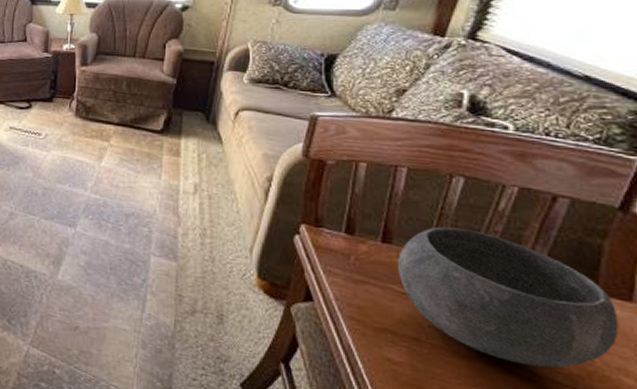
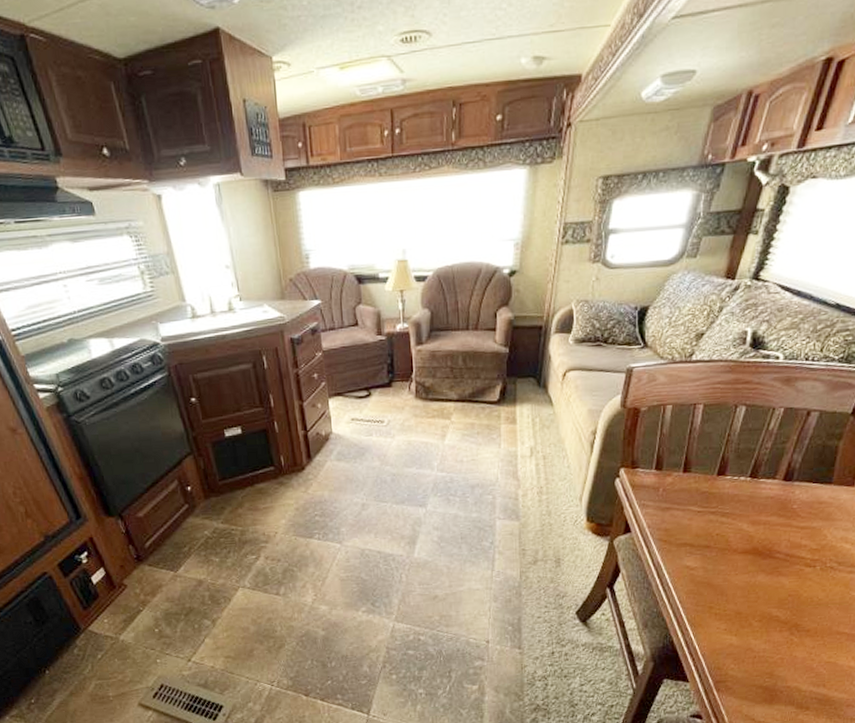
bowl: present [398,226,619,368] -> none [695,449,845,550]

